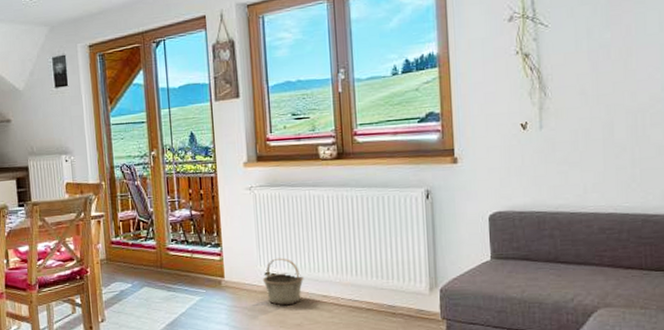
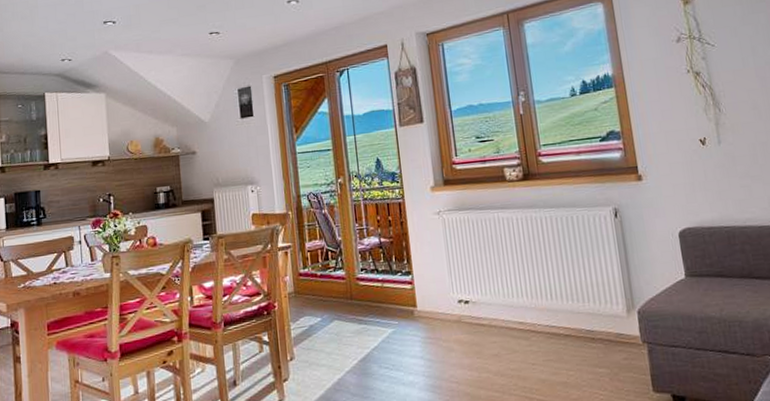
basket: present [262,258,304,305] -> none [456,283,499,334]

